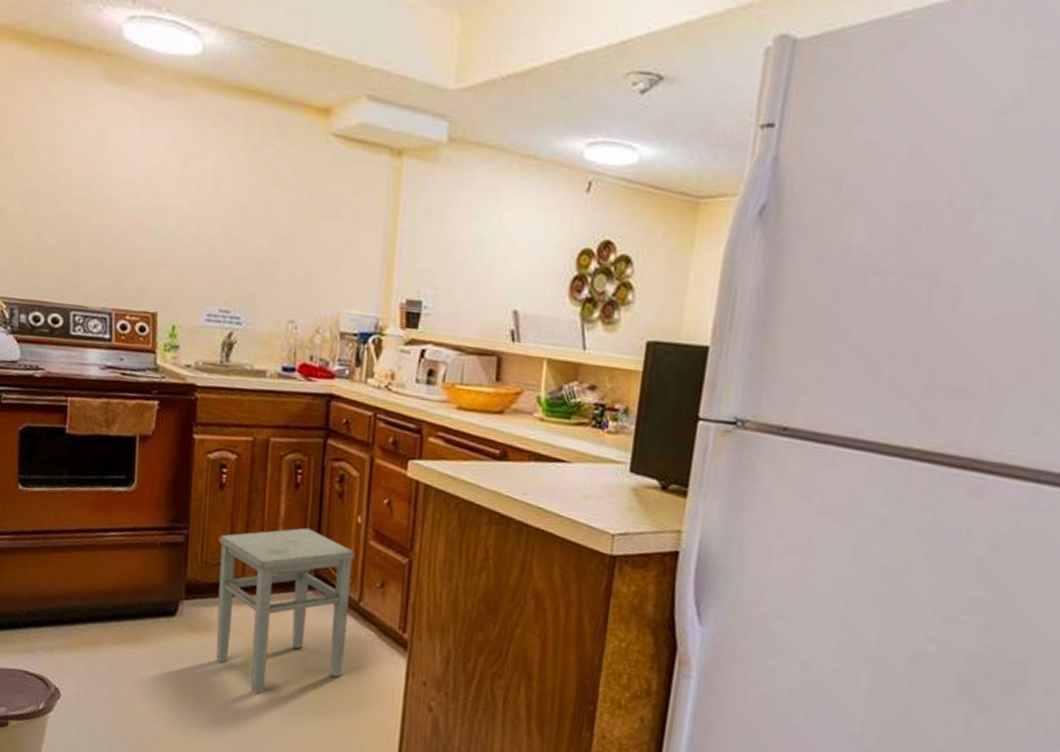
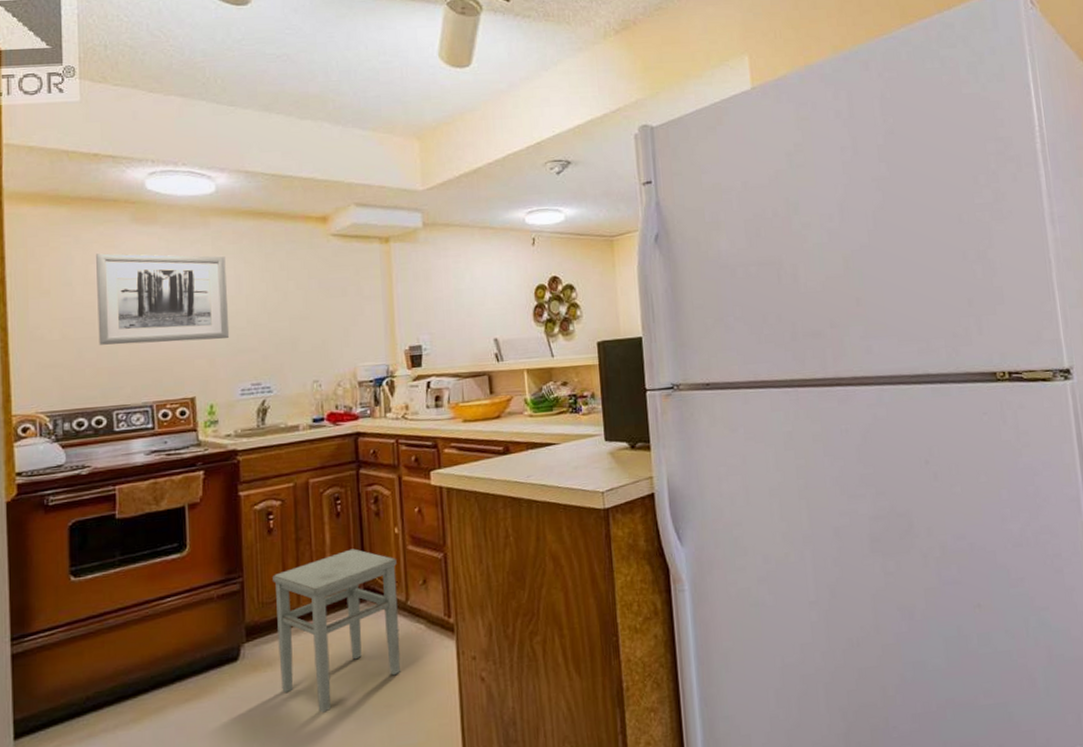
wall art: none [60,115,205,249] -> present [96,253,230,345]

